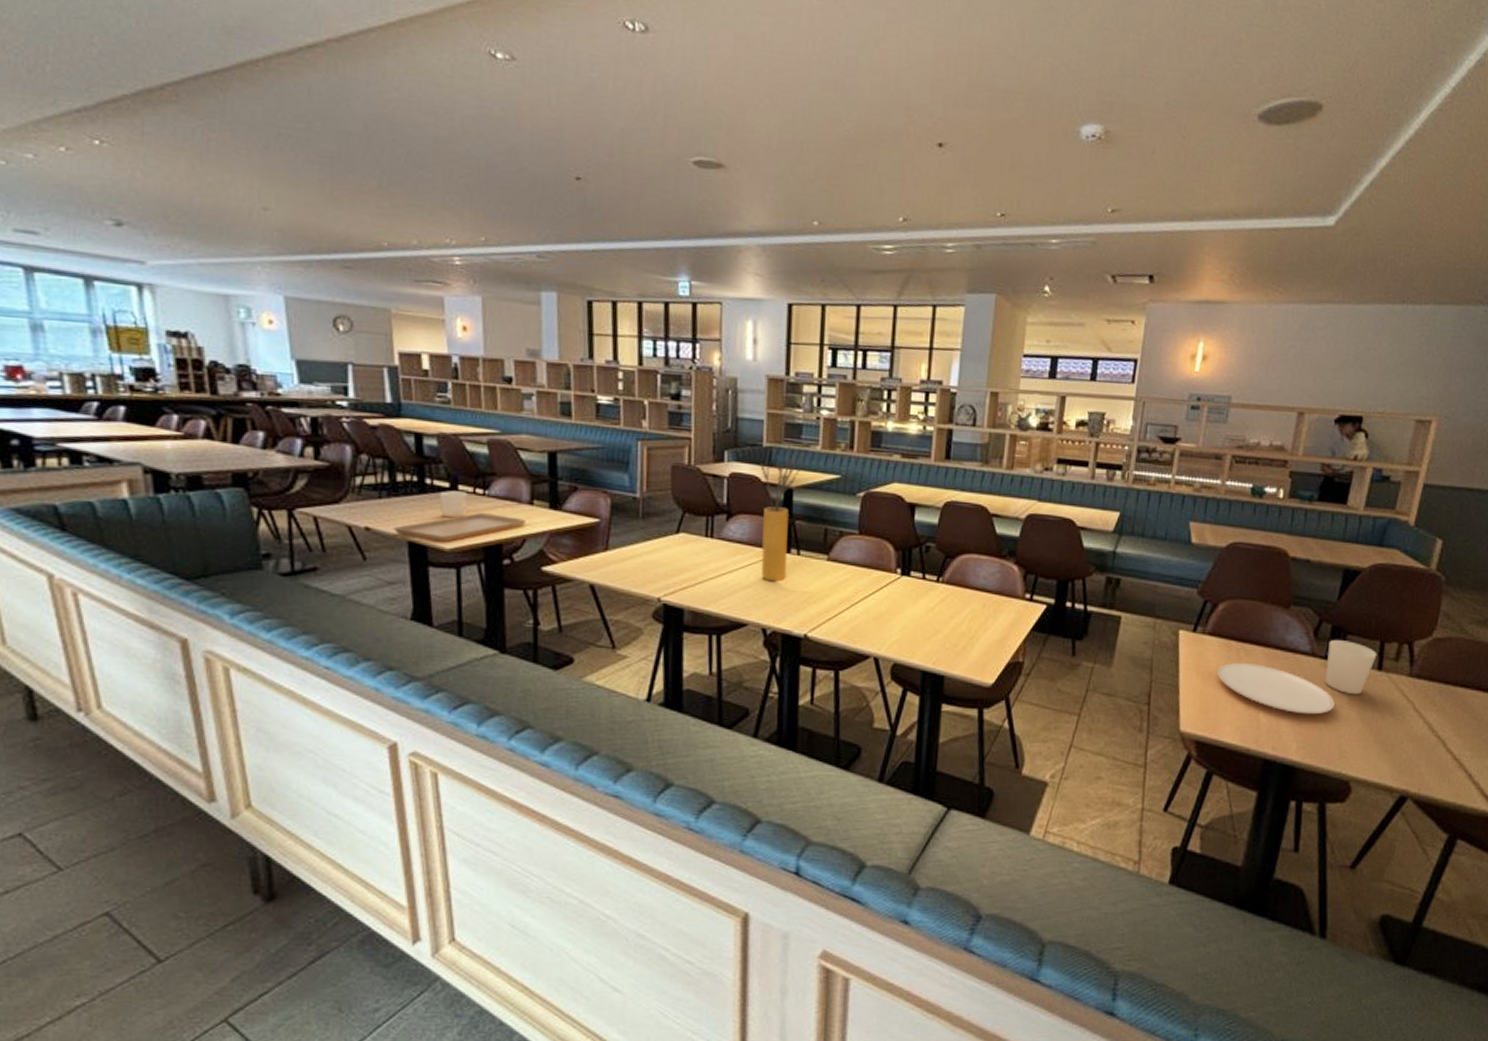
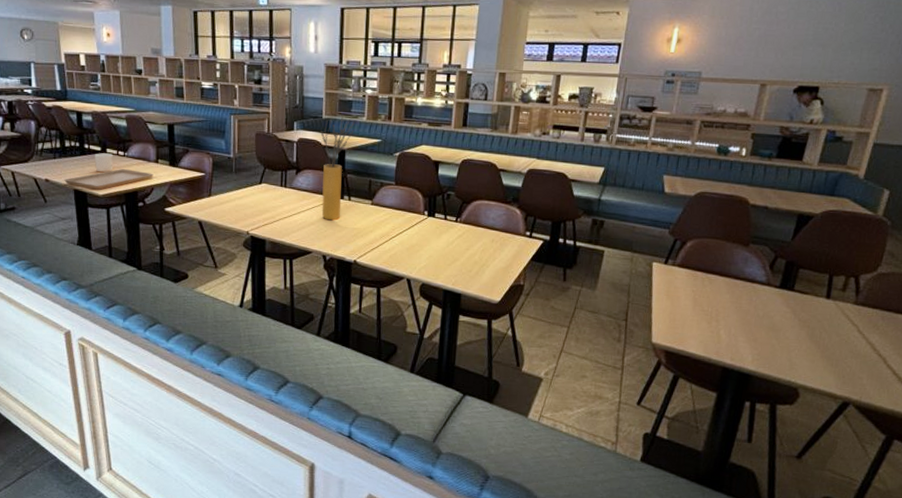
plate: present [1217,662,1335,715] -> none [685,289,787,333]
dixie cup: present [1324,640,1377,695] -> none [778,273,826,318]

